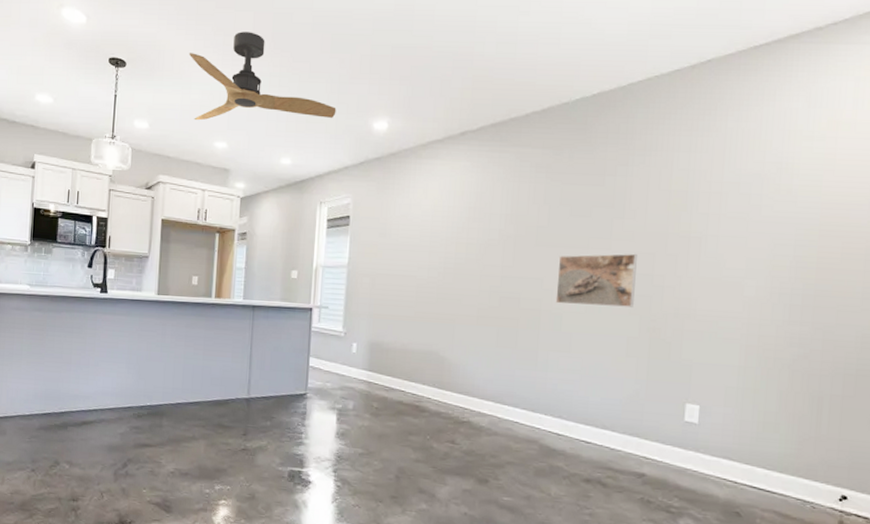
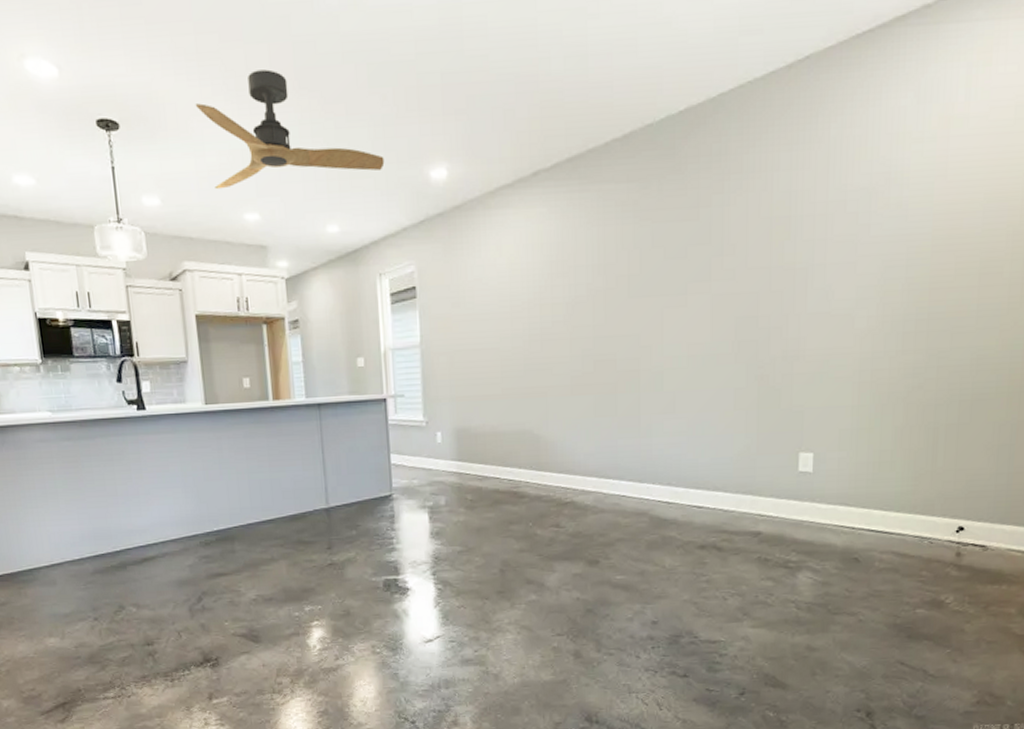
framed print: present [555,253,637,307] -> none [655,294,740,361]

